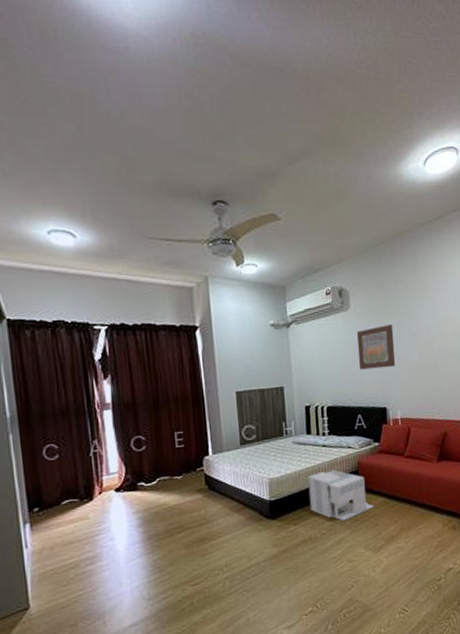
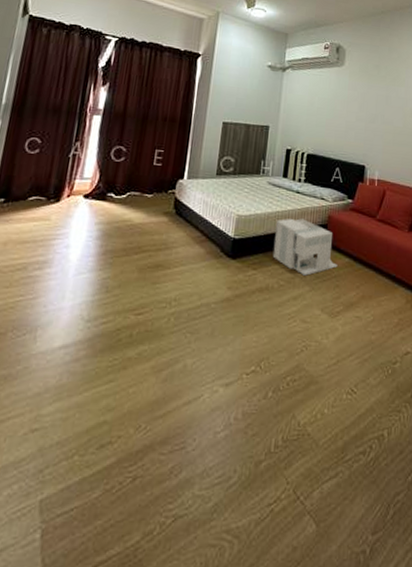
wall art: present [356,324,396,370] -> none [344,86,383,128]

